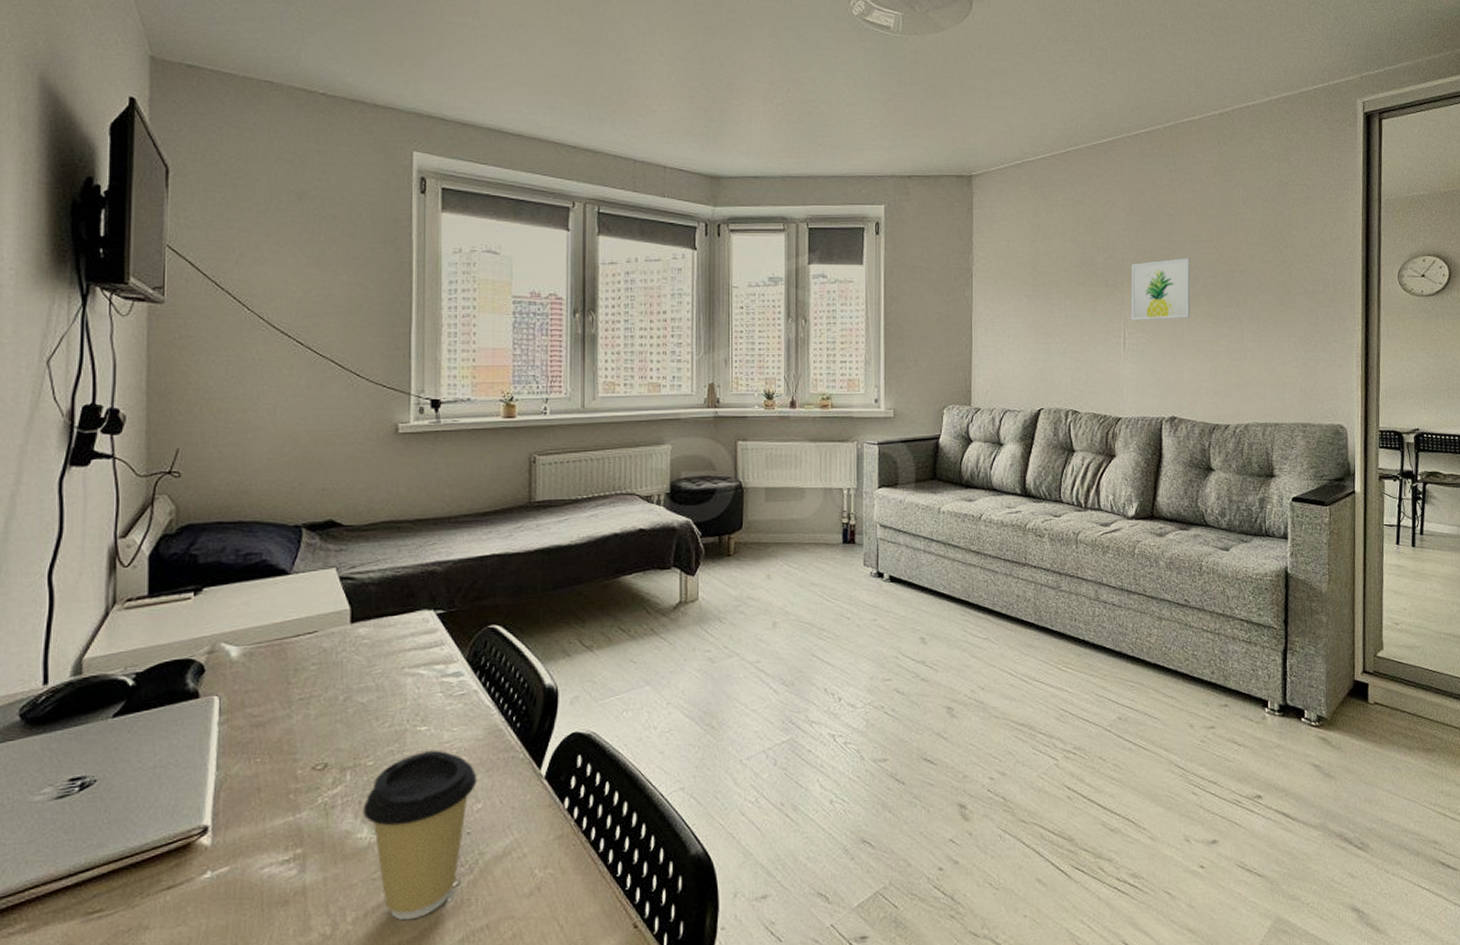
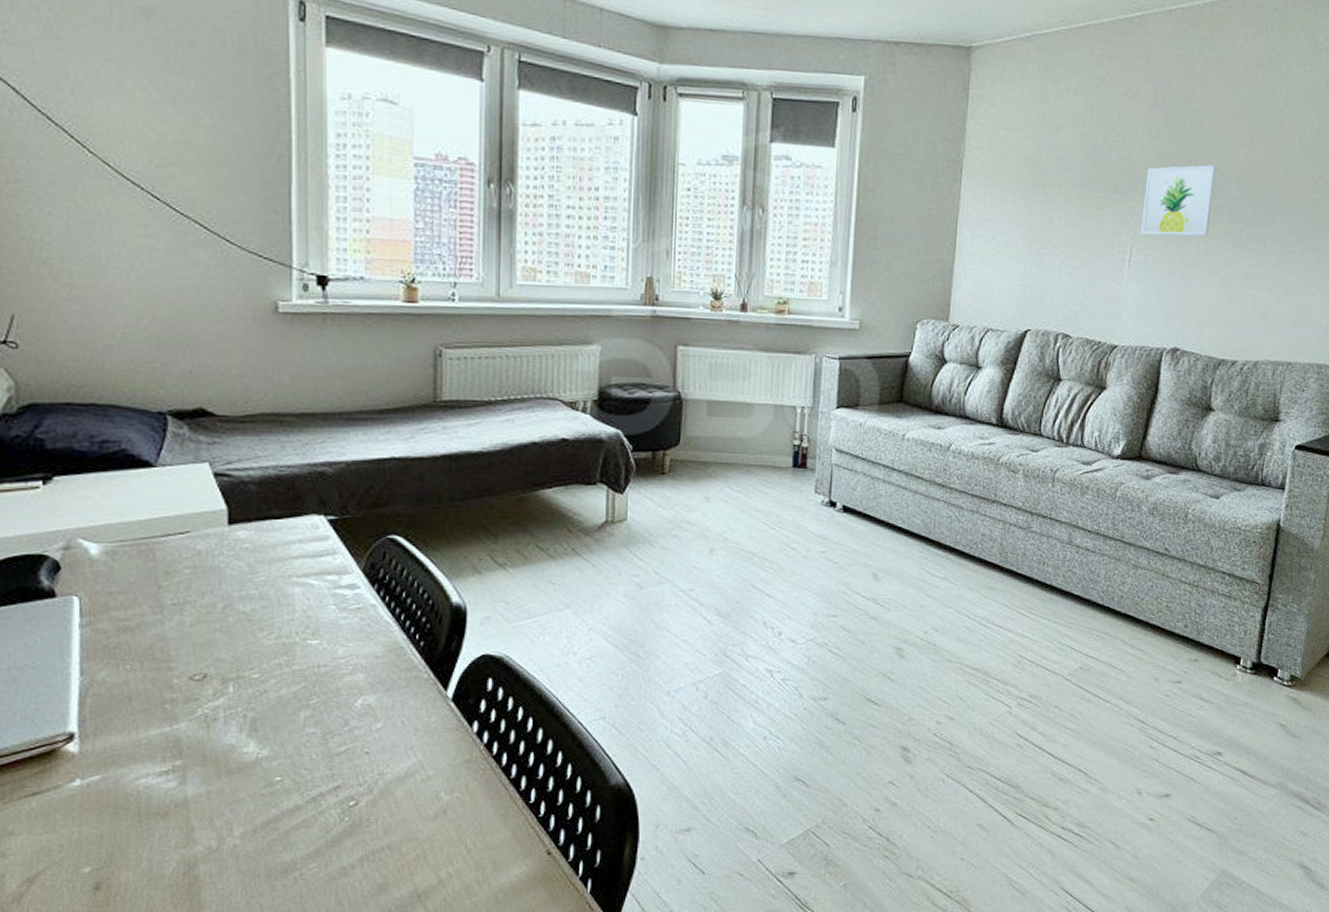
coffee cup: present [363,750,477,921] -> none [248,665,376,837]

